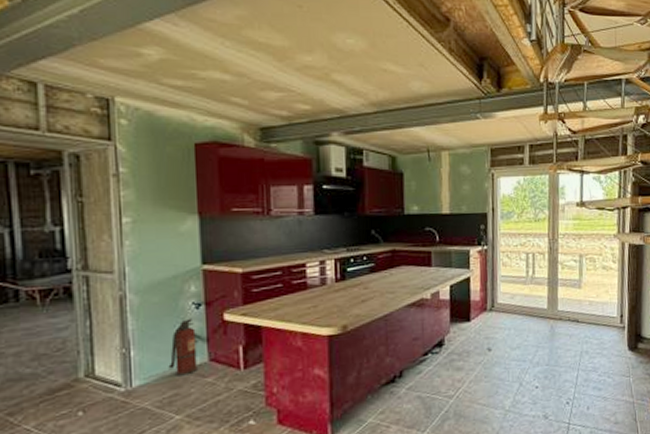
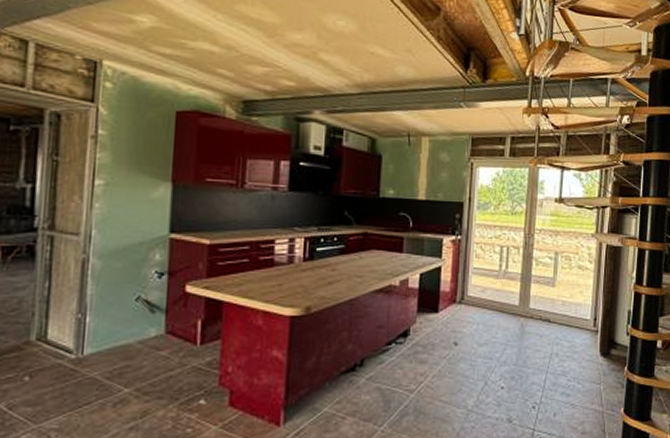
fire extinguisher: present [168,318,197,376] -> none [123,287,156,347]

